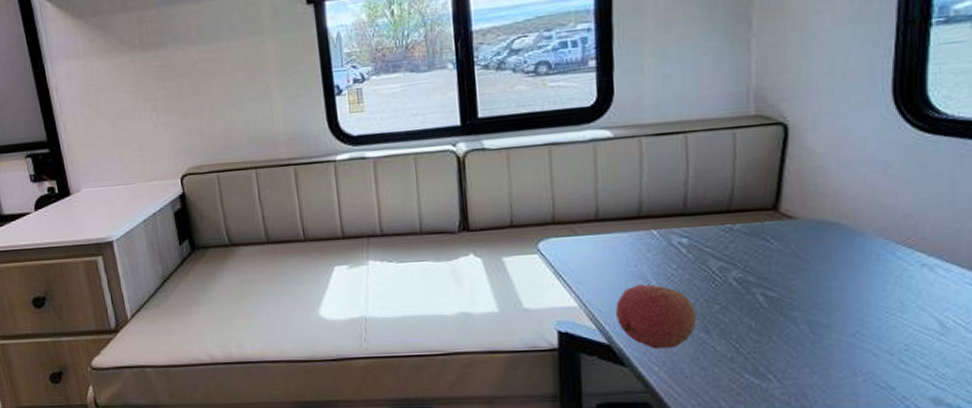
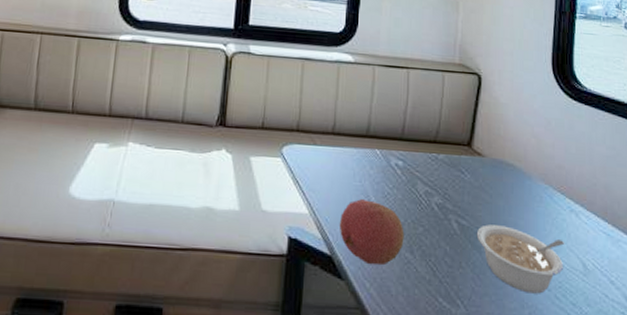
legume: none [789,292,914,360] -> present [476,224,565,294]

